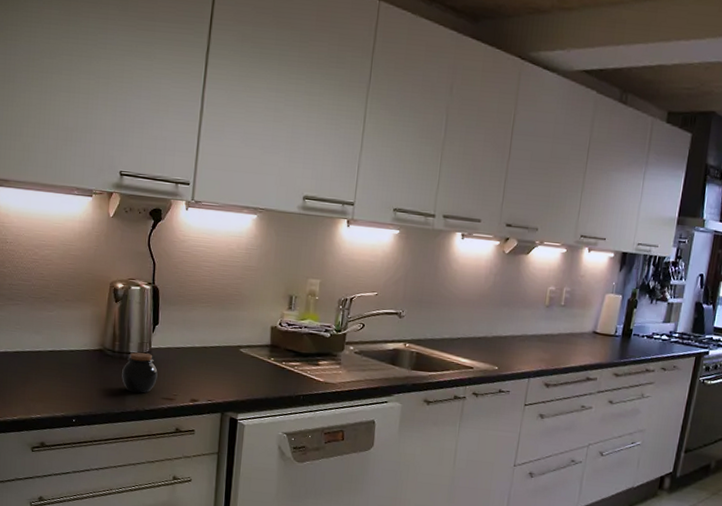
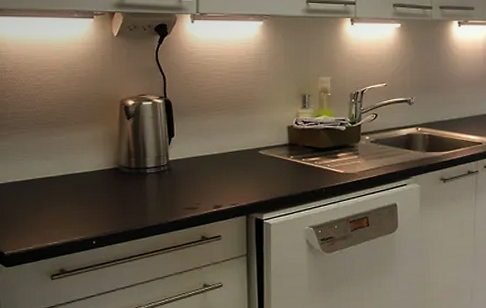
jar: present [122,352,158,393] -> none [141,165,178,206]

